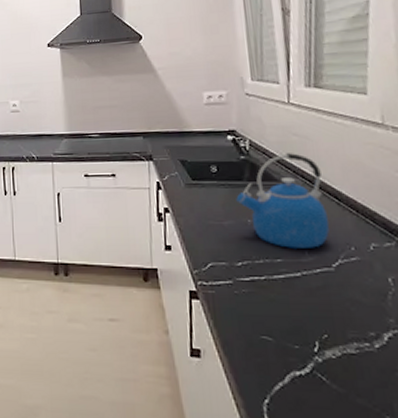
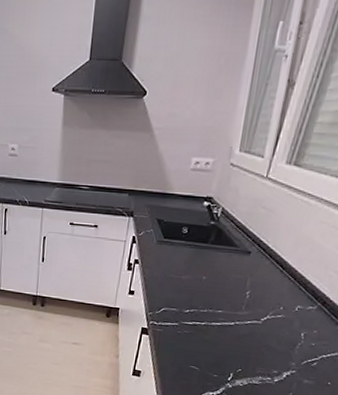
kettle: present [236,153,329,248] -> none [197,223,276,305]

